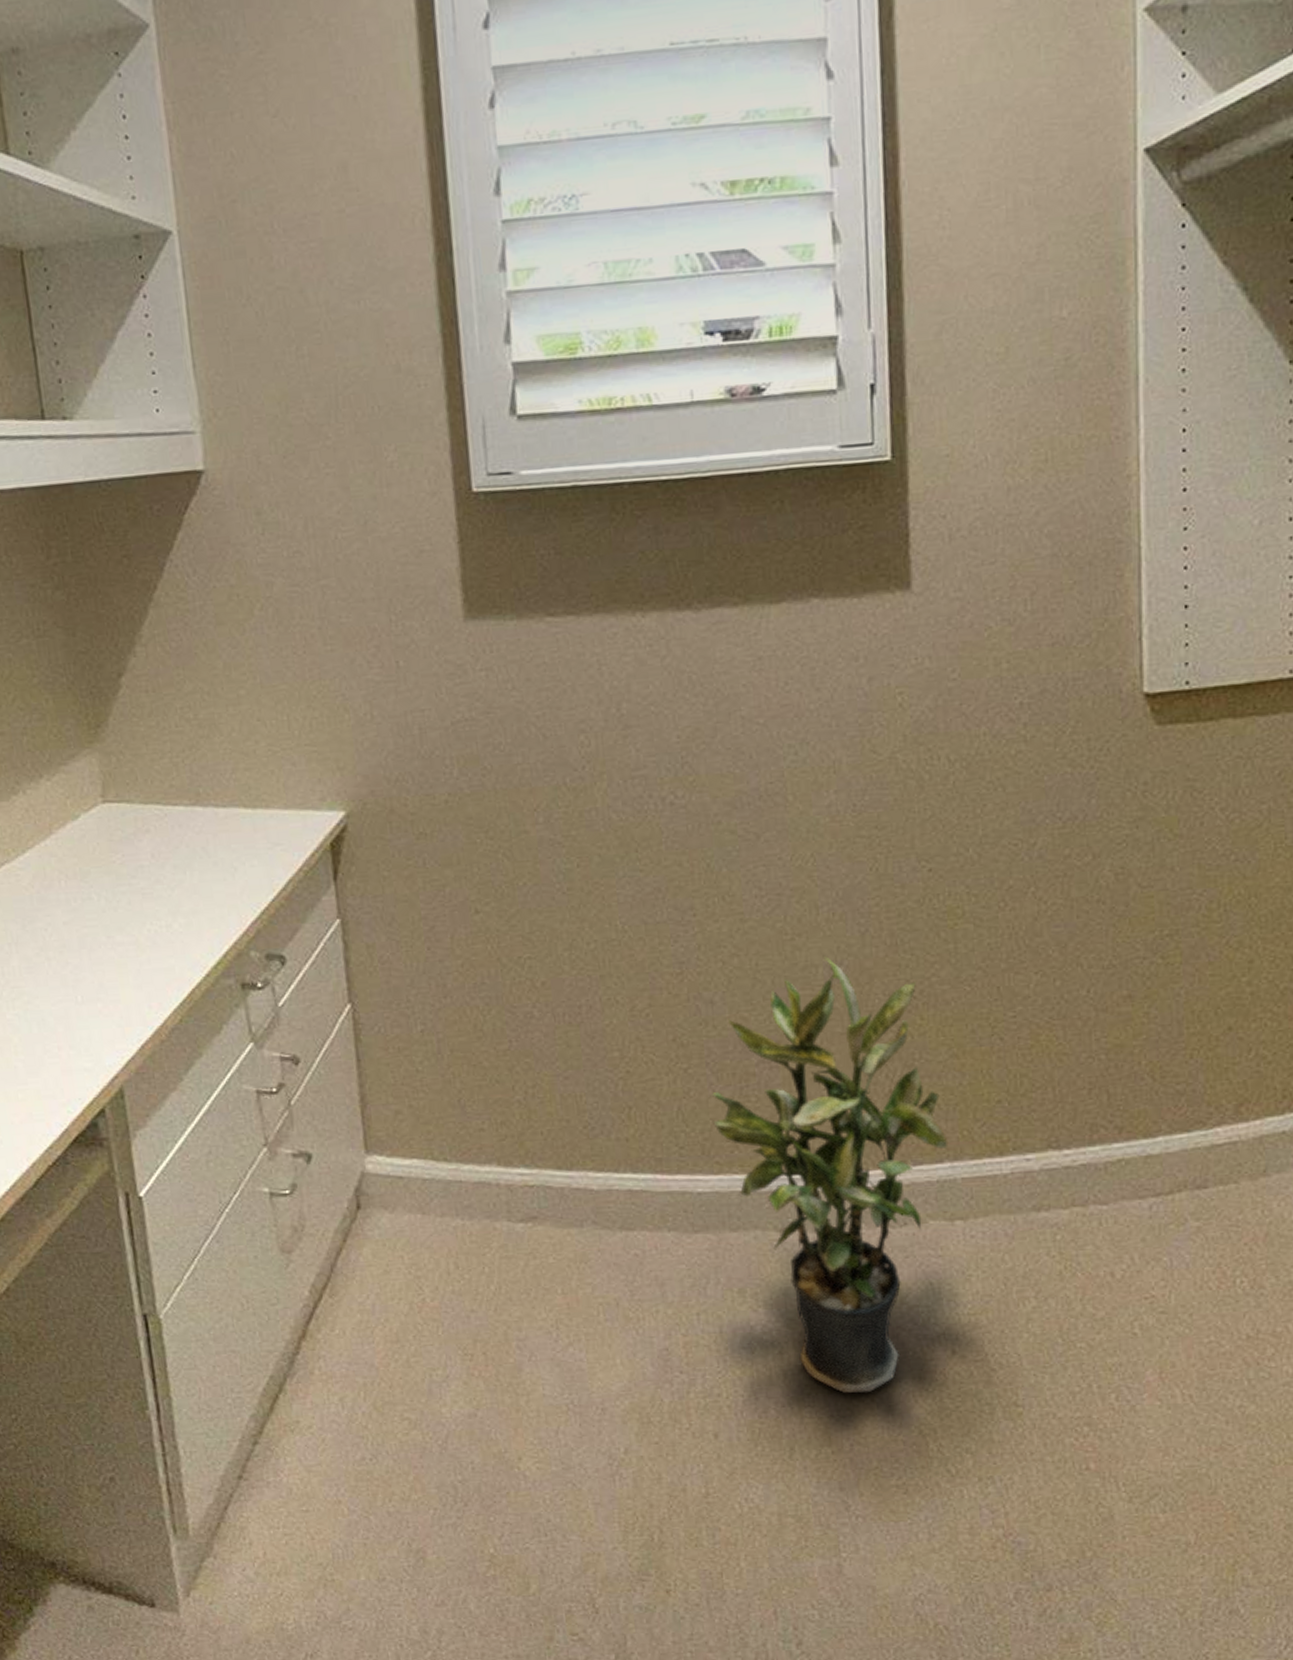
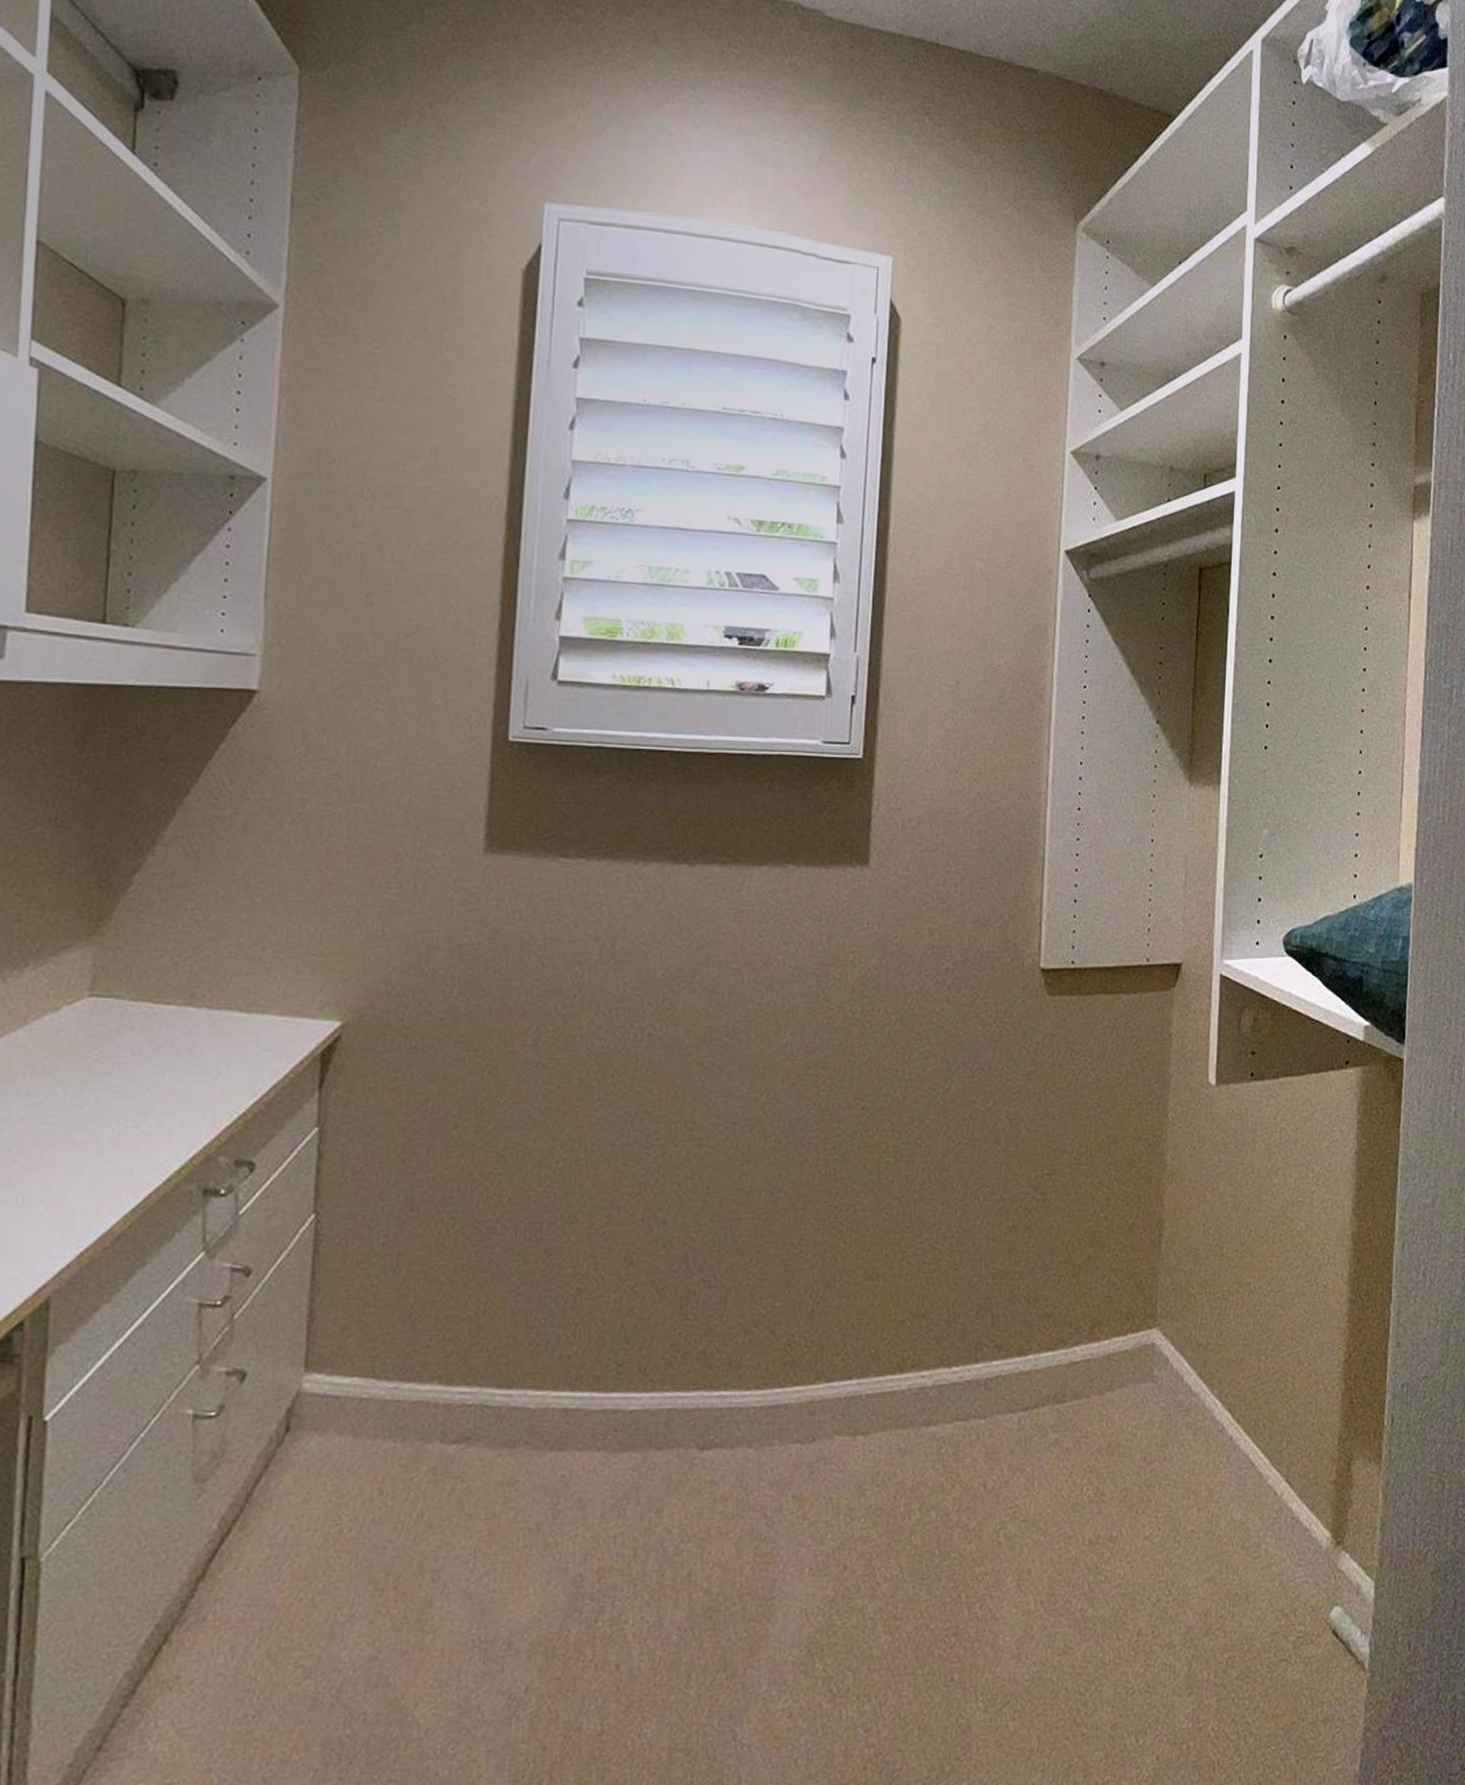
potted plant: present [711,956,949,1394] -> none [652,1182,858,1615]

